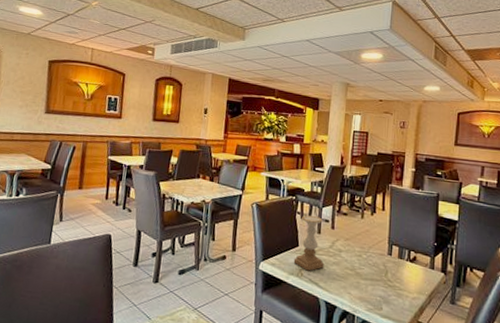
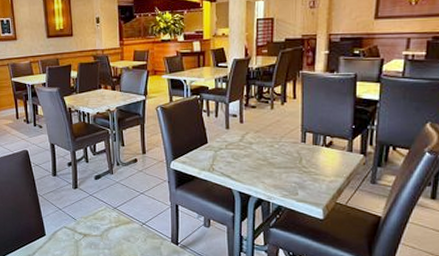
candle holder: present [293,215,325,271] -> none [204,111,235,165]

